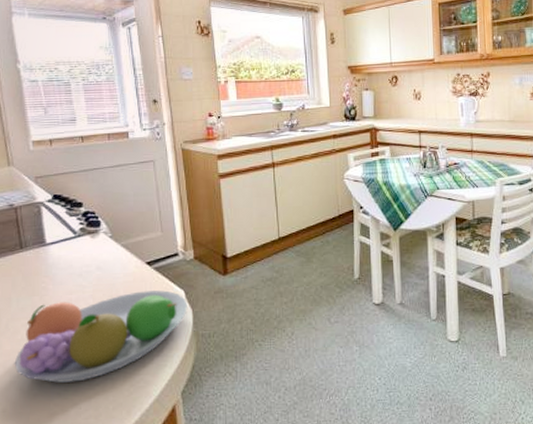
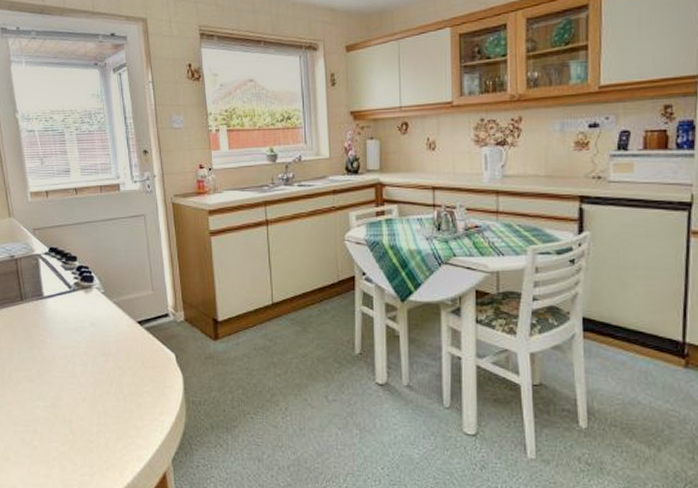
fruit bowl: present [14,290,187,383] -> none [16,351,178,438]

